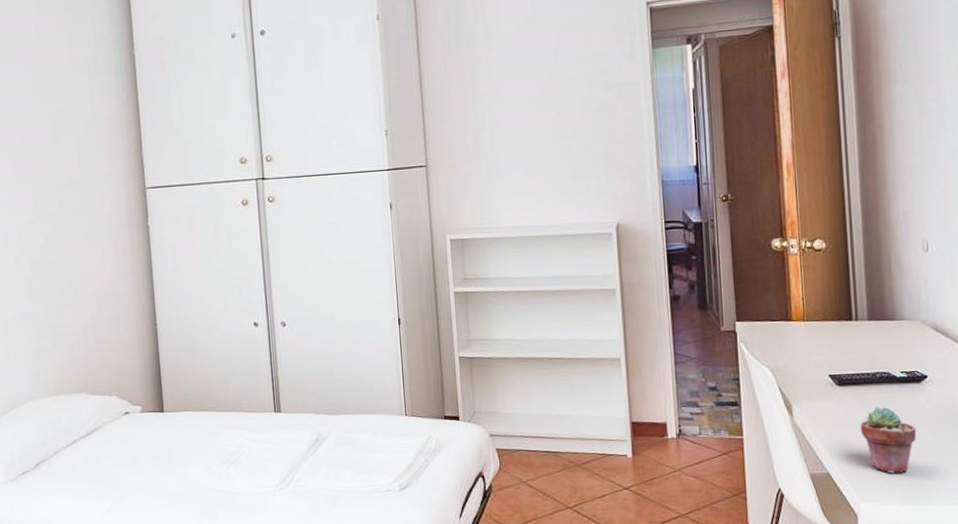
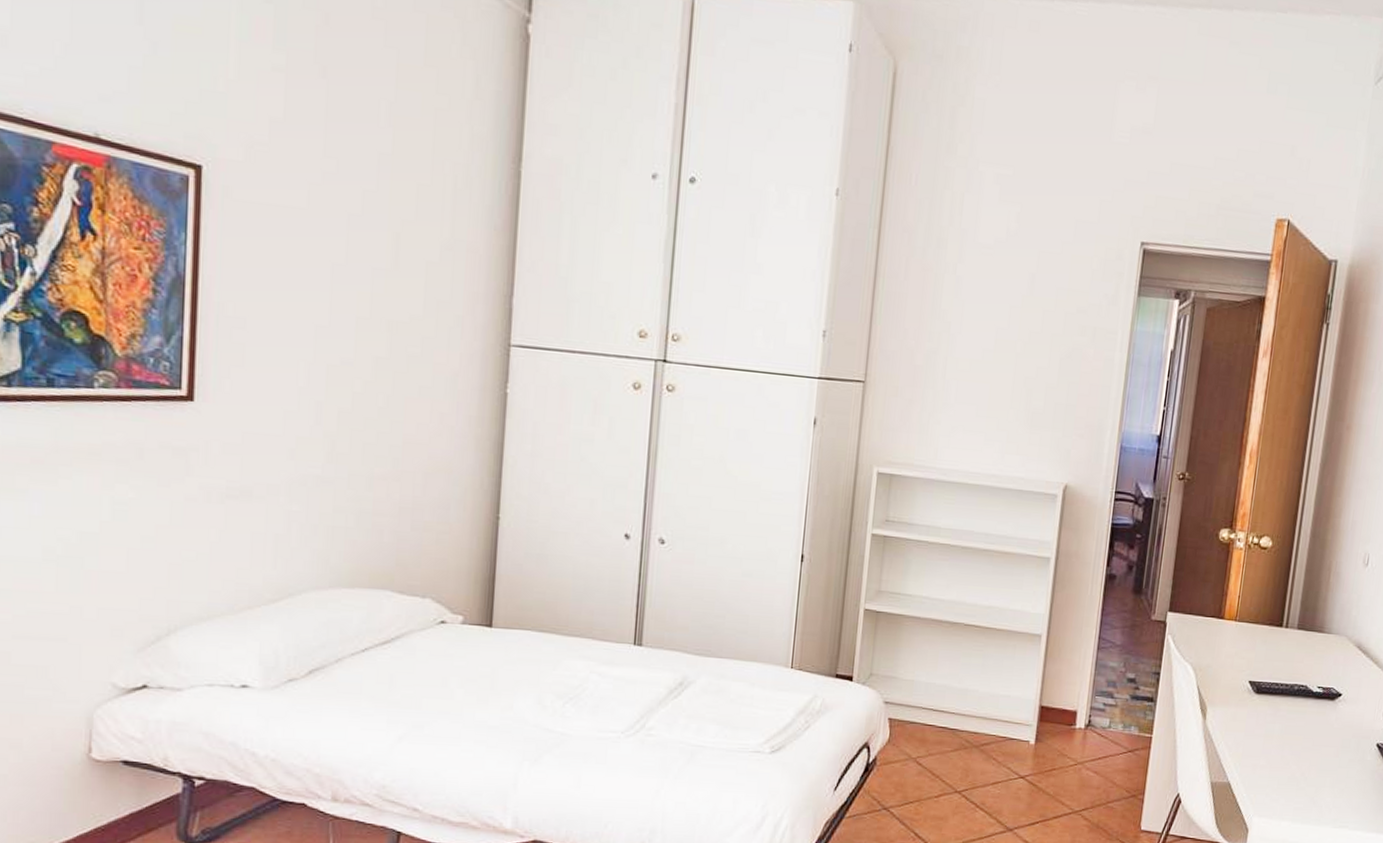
potted succulent: present [860,406,917,474] -> none [1268,719,1321,790]

